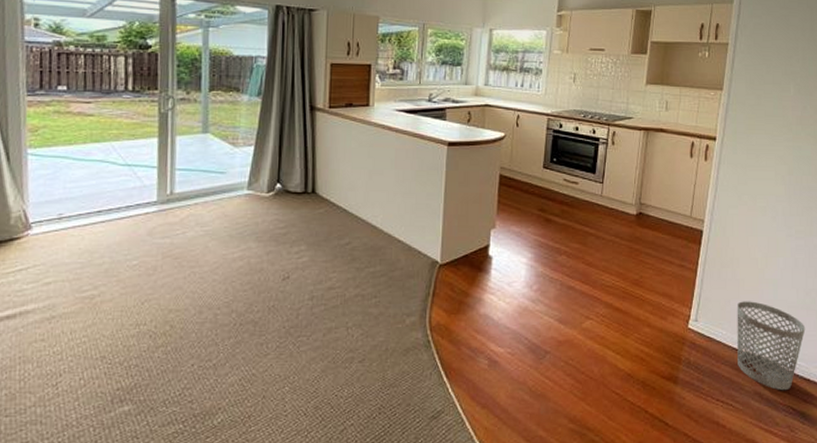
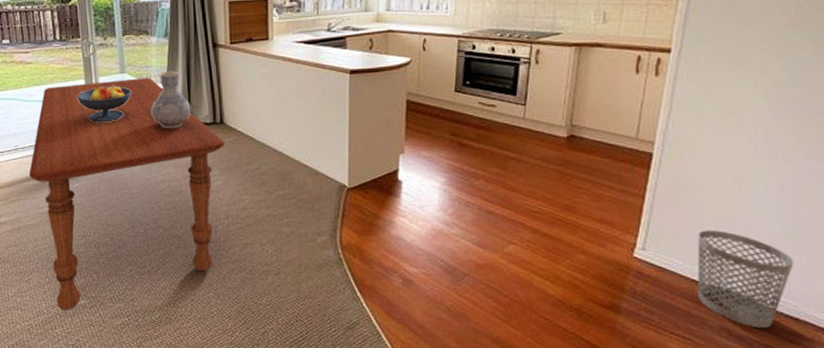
dining table: none [72,139,316,422] -> present [28,77,226,311]
fruit bowl: none [147,146,214,188] -> present [77,85,132,122]
vase: none [235,133,281,198] -> present [151,70,191,129]

